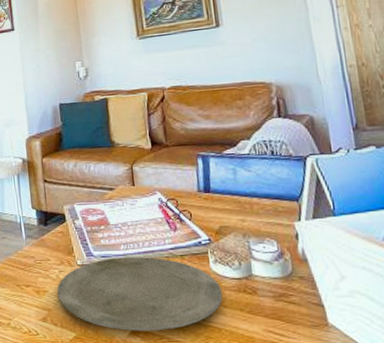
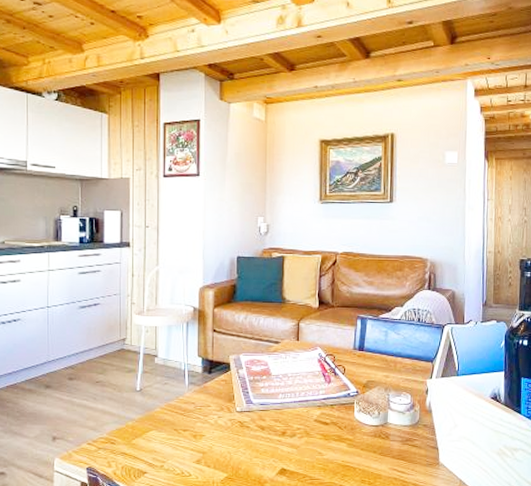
plate: present [57,257,223,331] -> none [213,405,361,471]

